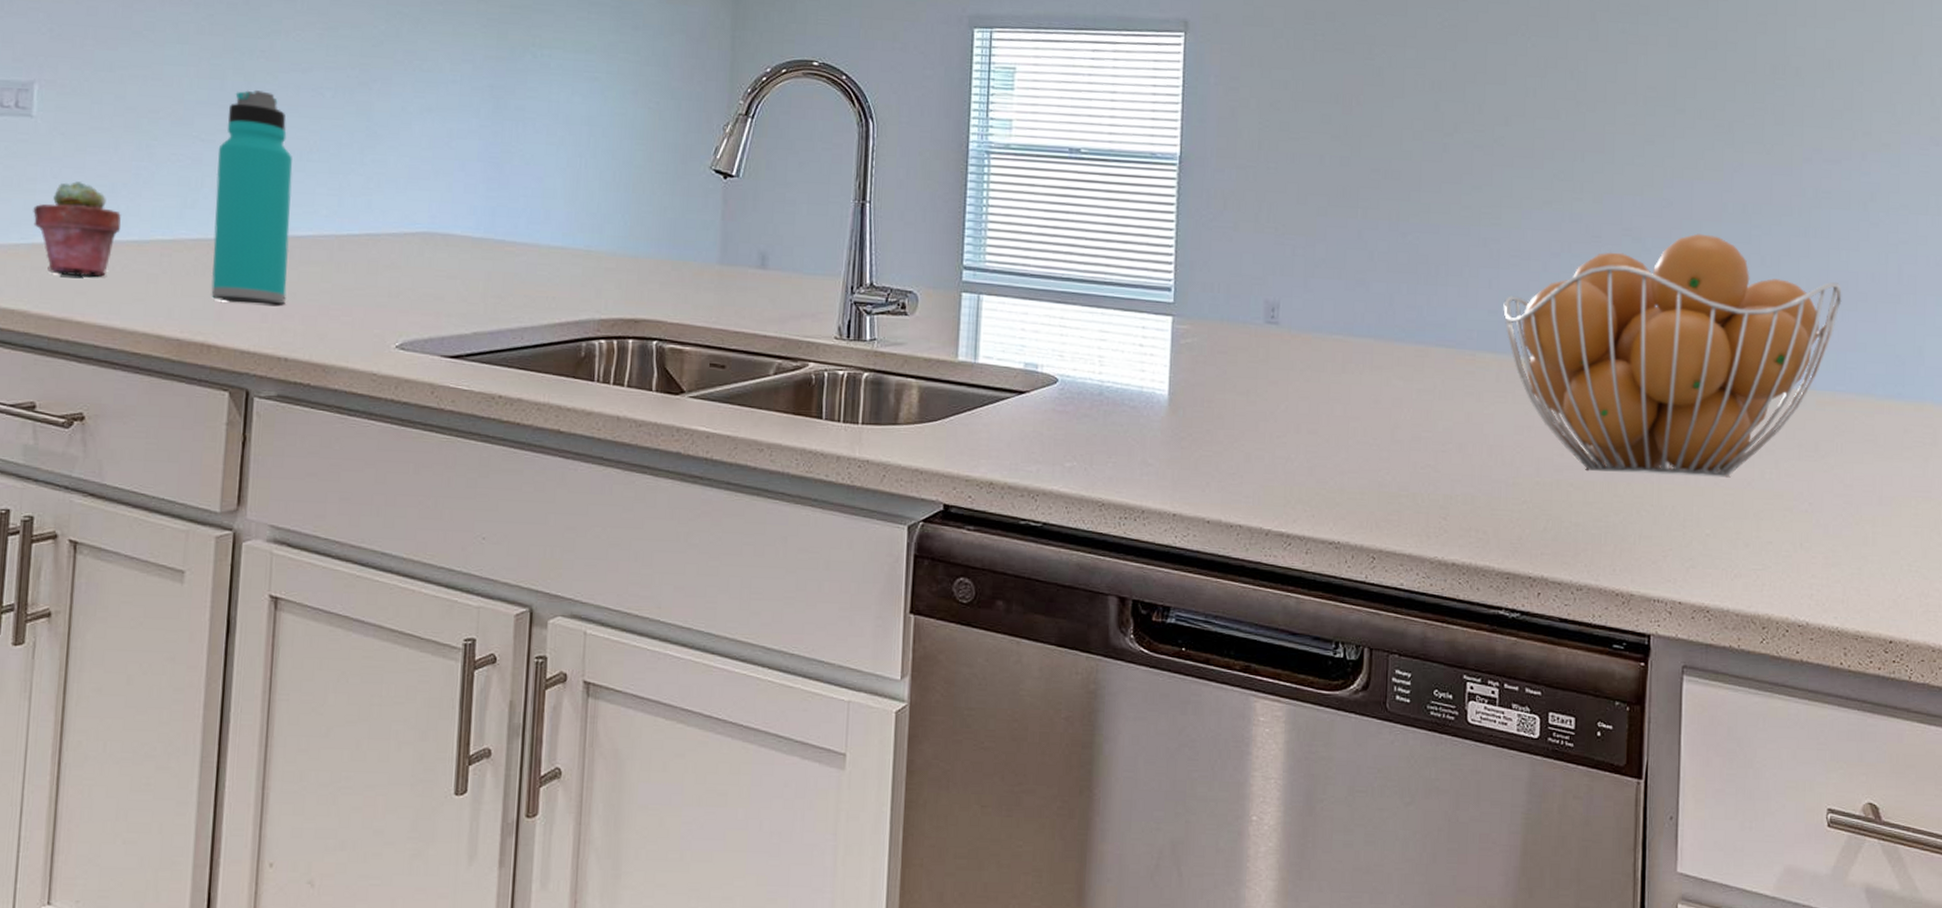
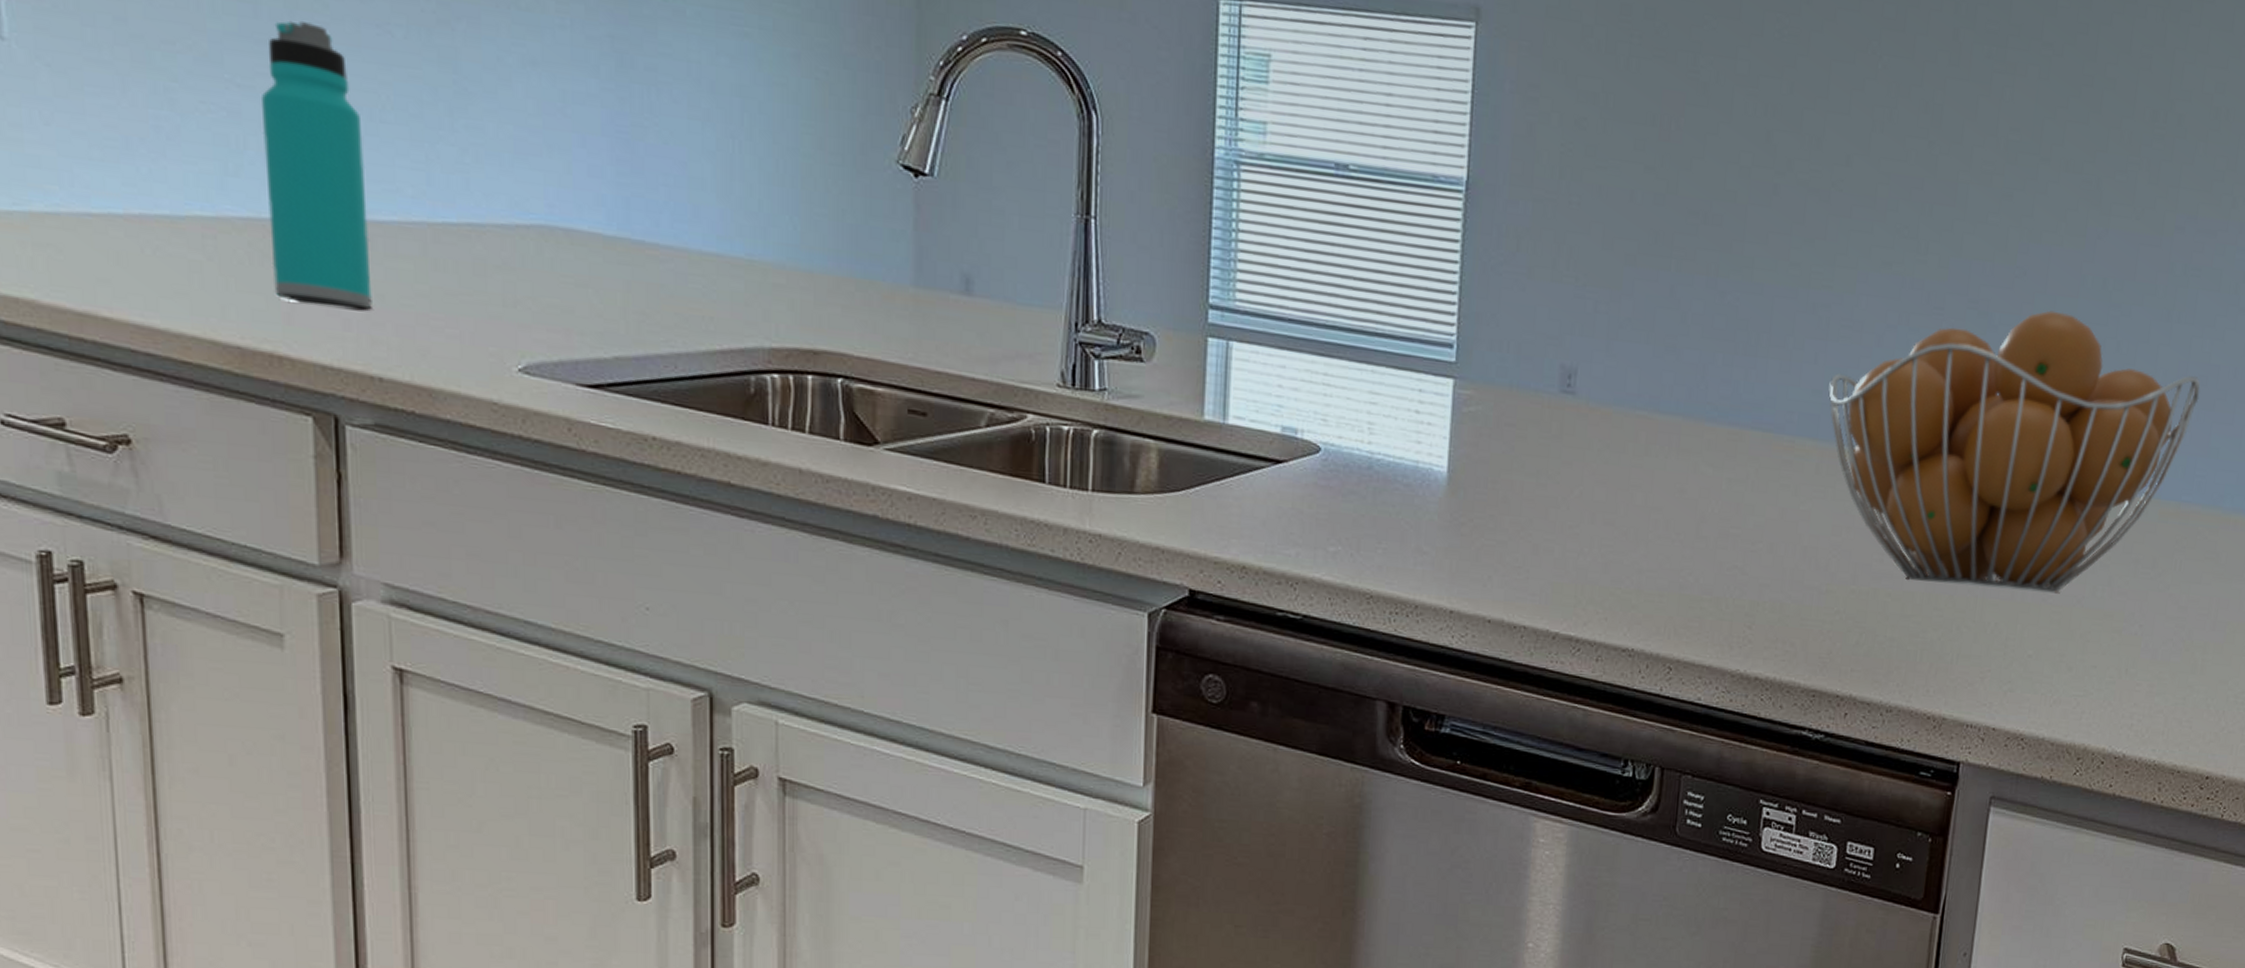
potted succulent: present [33,181,121,277] -> none [24,131,144,261]

